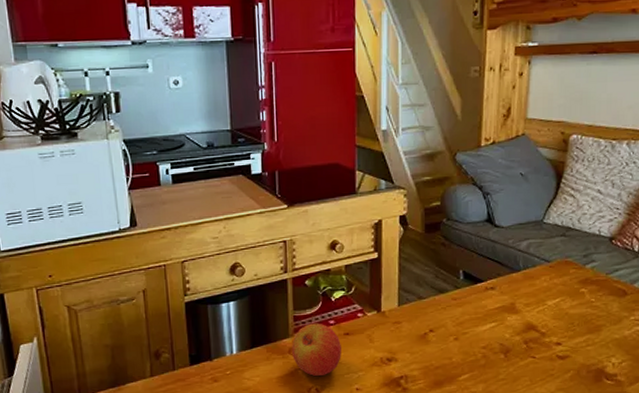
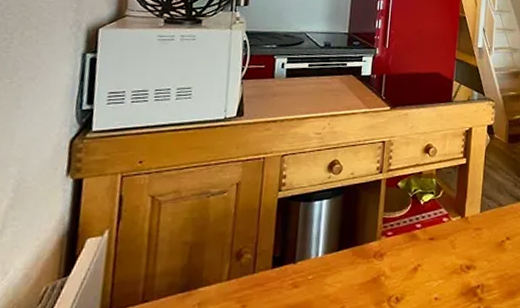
apple: present [292,323,341,377] -> none [377,226,425,284]

